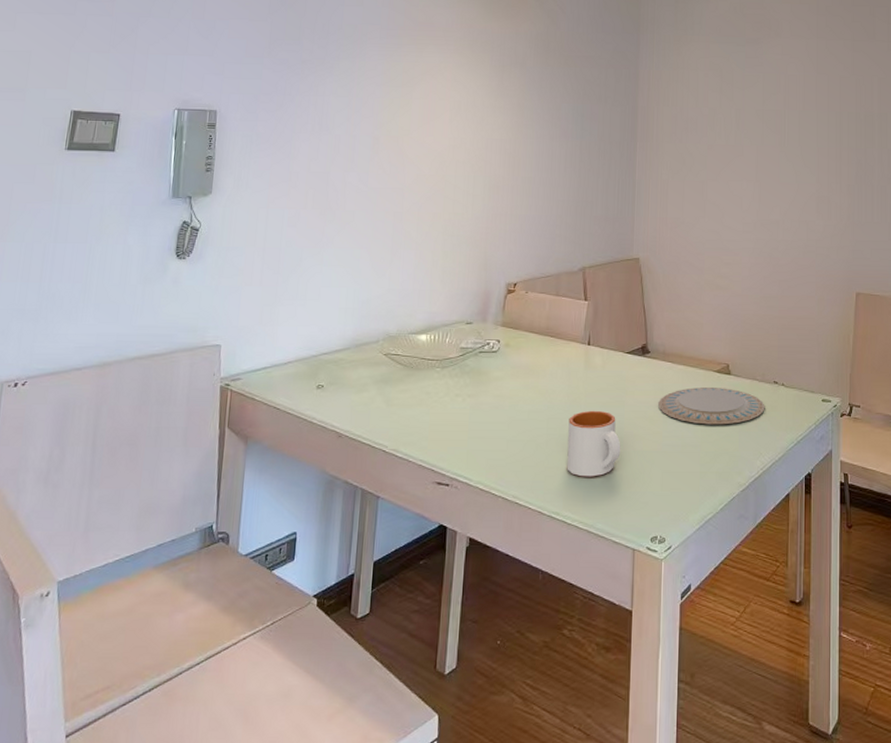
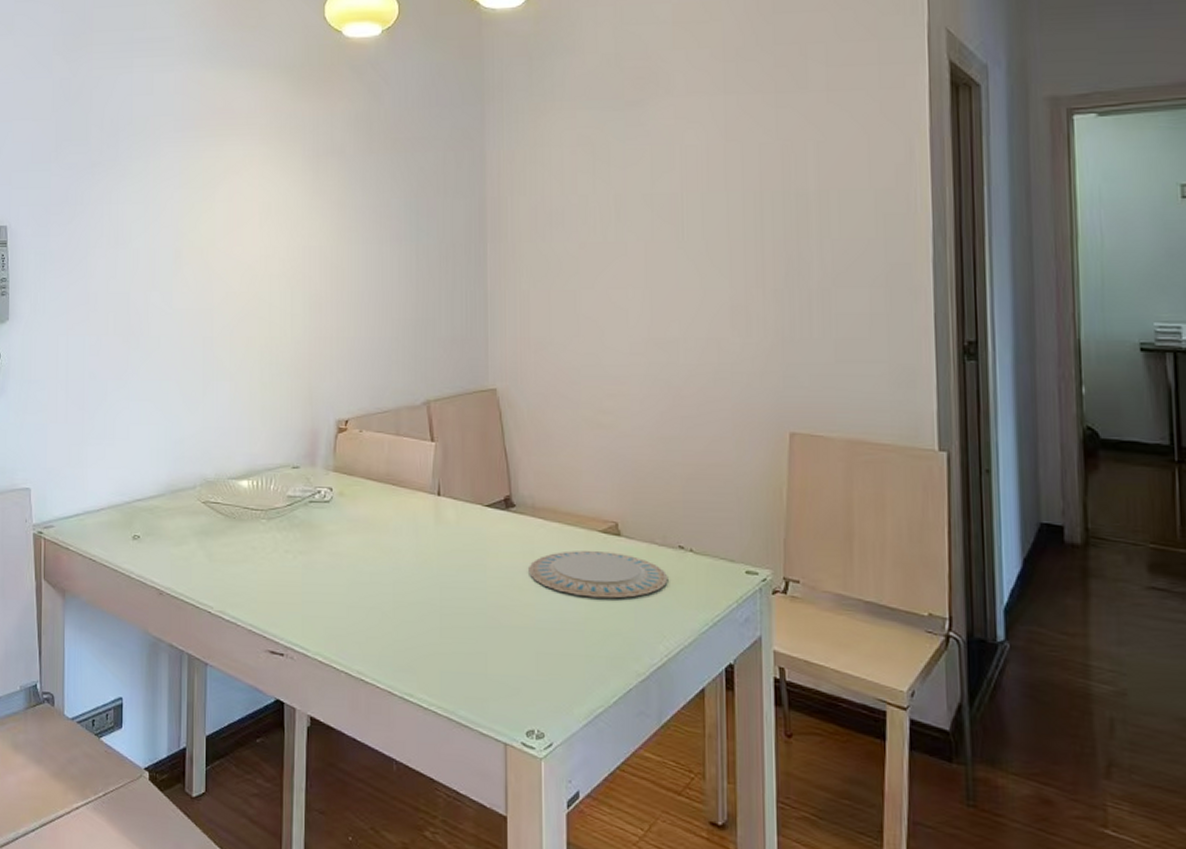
mug: present [567,410,621,477] -> none [419,574,484,655]

